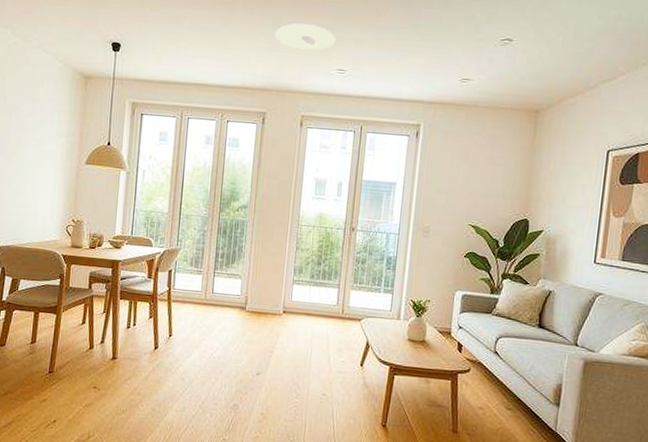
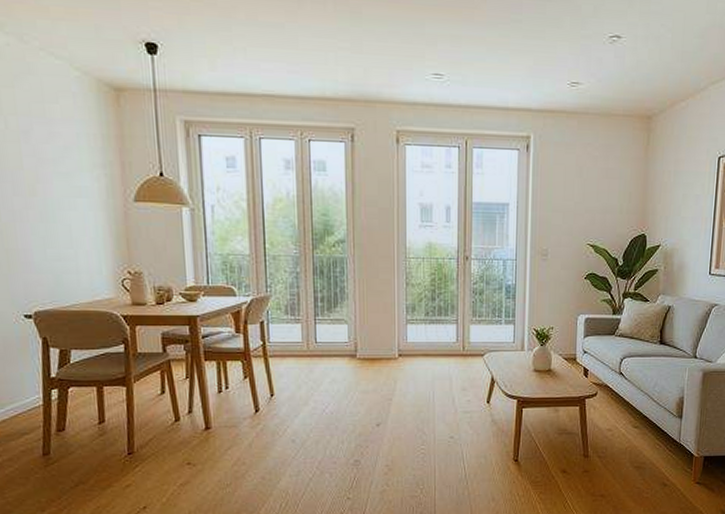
ceiling light: present [275,23,336,51] -> none [355,17,428,52]

